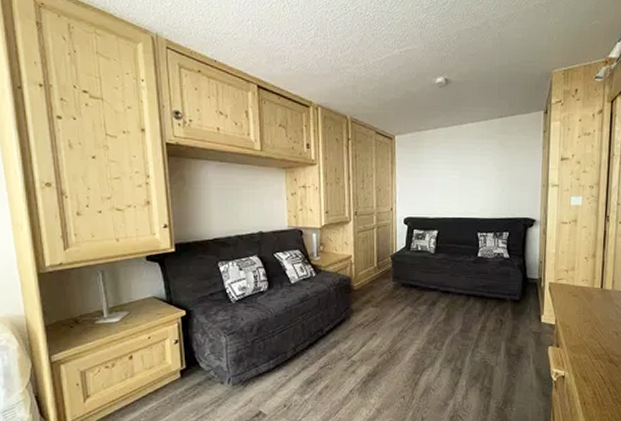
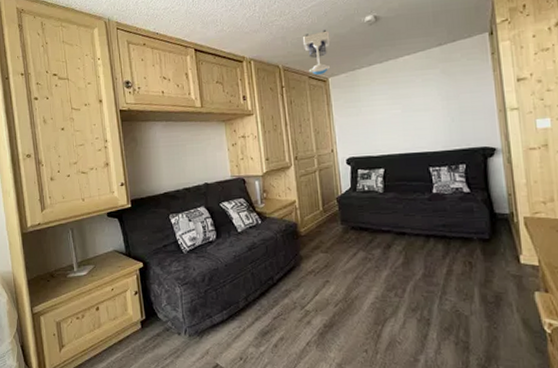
ceiling light fixture: none [373,85,401,132] -> present [302,29,331,76]

